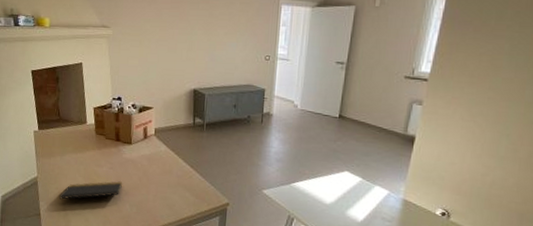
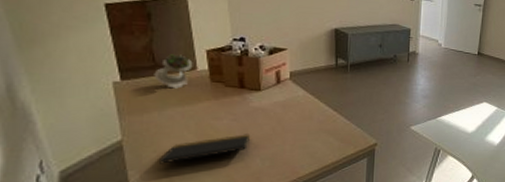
succulent plant: none [58,110,84,139] -> present [154,54,193,89]

